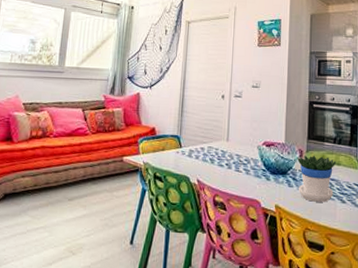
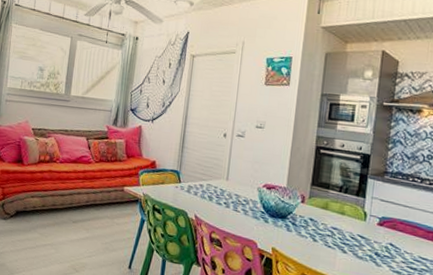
flowerpot: present [297,156,337,202] -> none [297,201,341,251]

